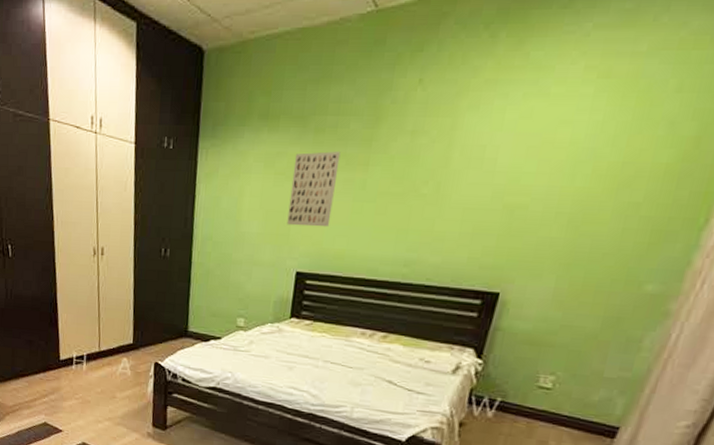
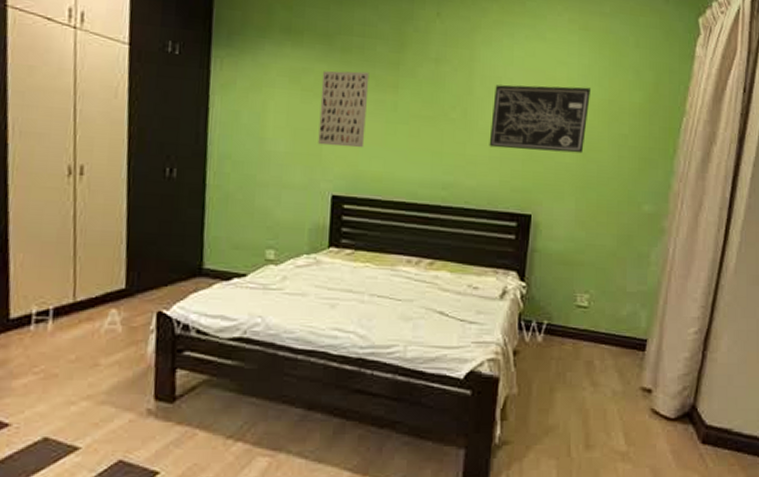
wall art: none [461,149,601,227] -> present [489,84,592,154]

